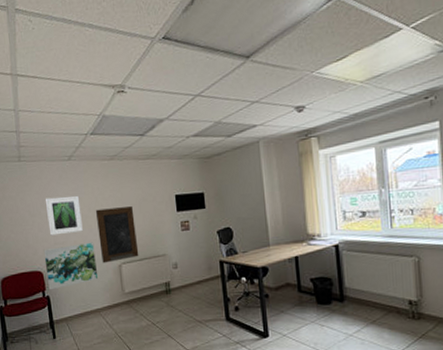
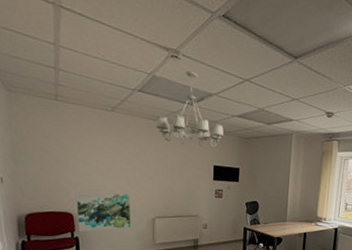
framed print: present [45,195,83,236] -> none [82,143,120,183]
chalkboard: present [95,206,139,264] -> none [135,164,174,215]
chandelier: none [111,101,182,180] -> present [156,70,224,147]

